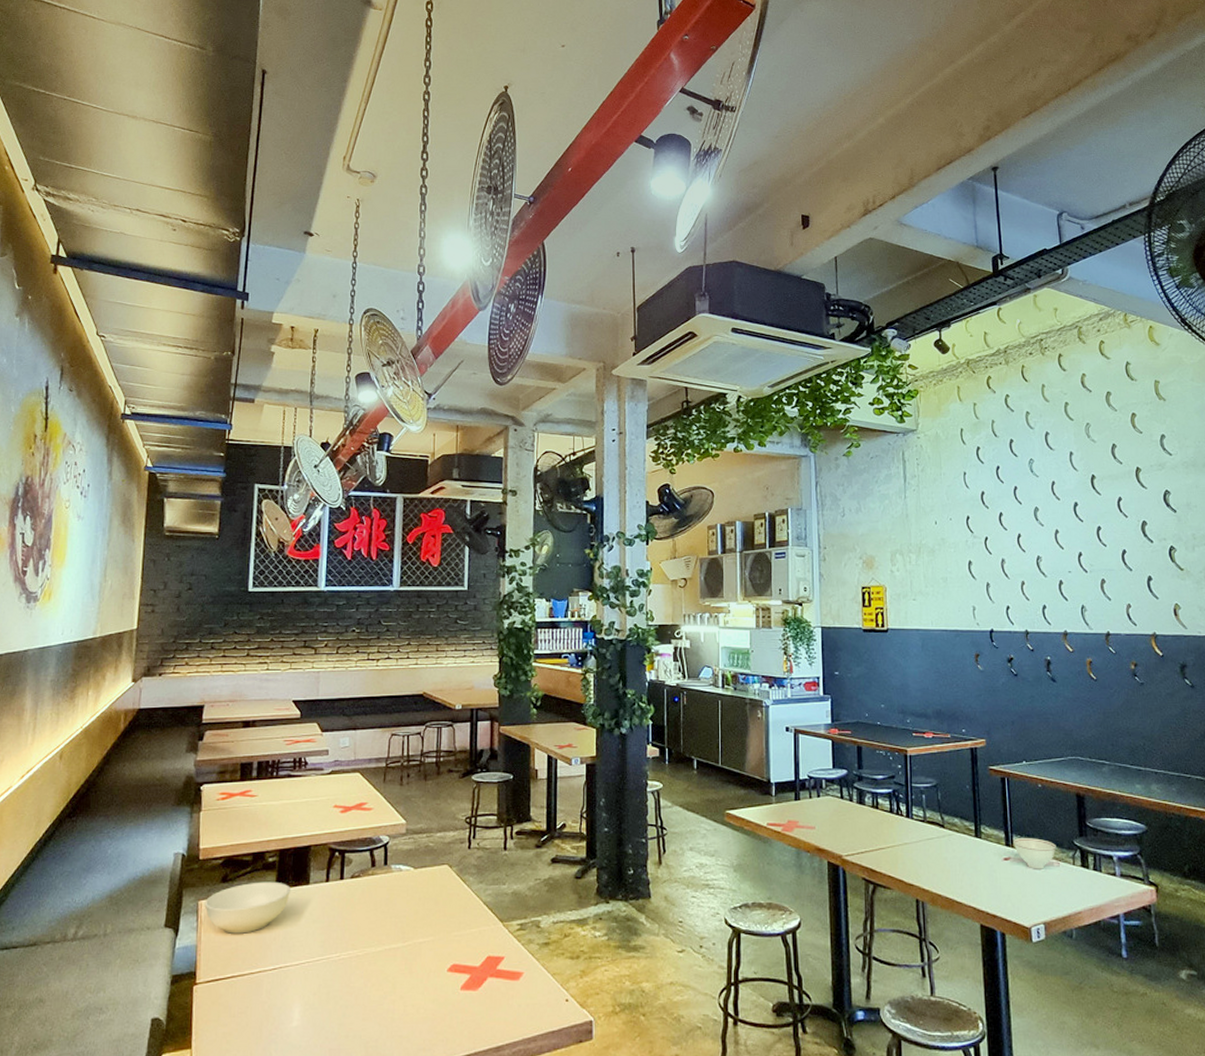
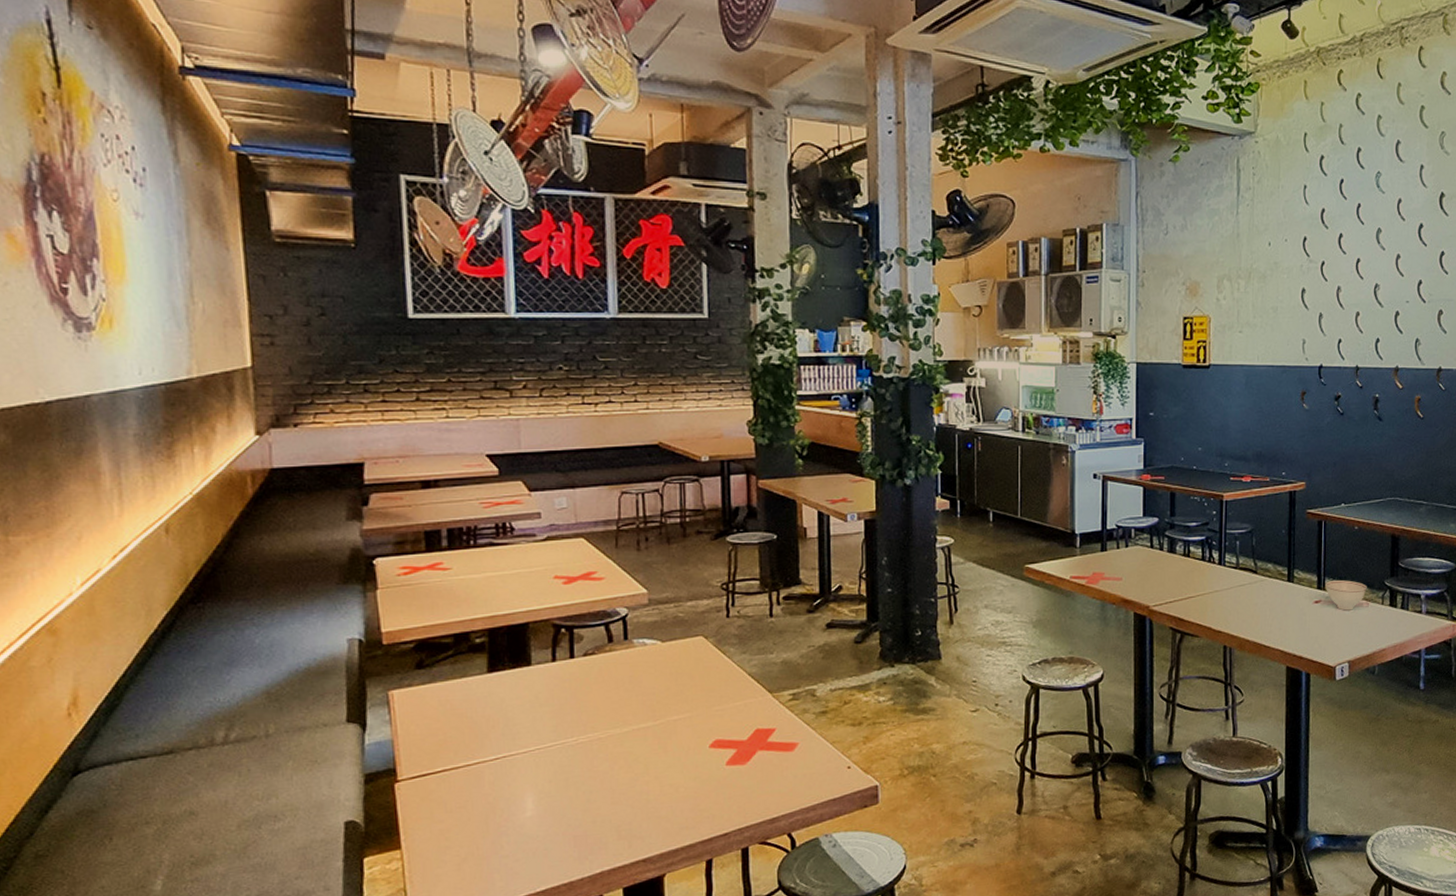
bowl: present [204,881,290,934] -> none [396,664,508,725]

